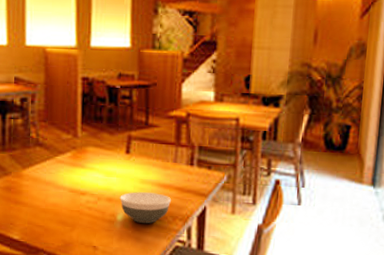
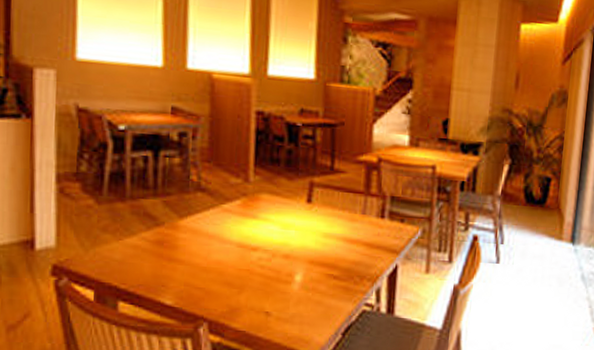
bowl: present [120,192,171,224] -> none [298,247,358,284]

